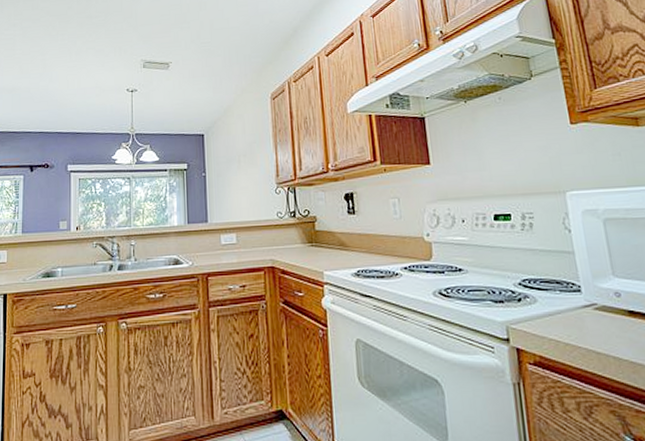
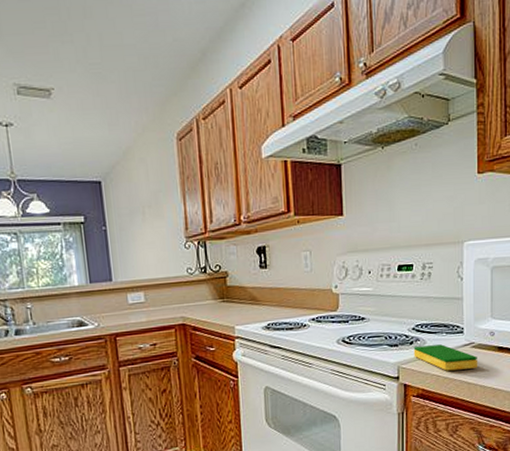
dish sponge: none [522,304,607,336] -> present [413,344,478,371]

